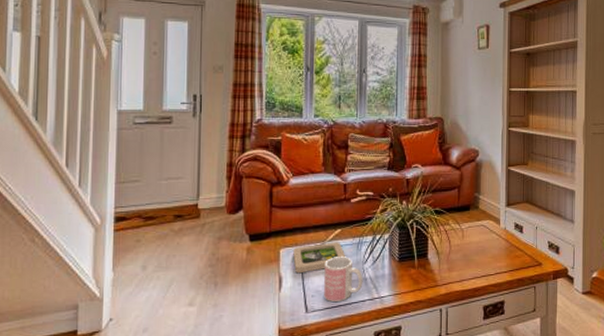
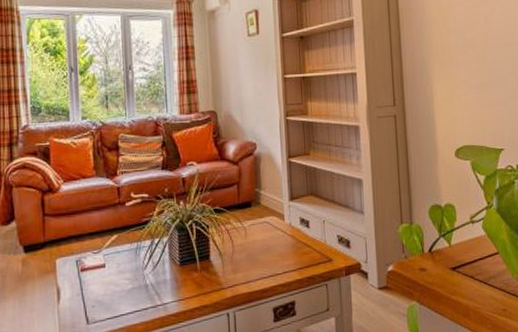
picture frame: present [293,242,346,274] -> none [69,248,125,284]
mug: present [324,256,363,303] -> none [103,263,144,312]

